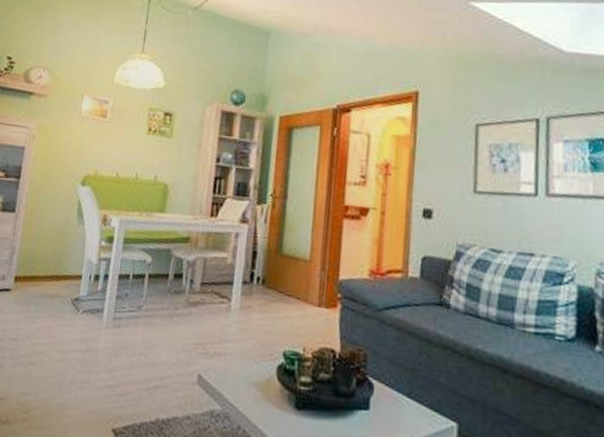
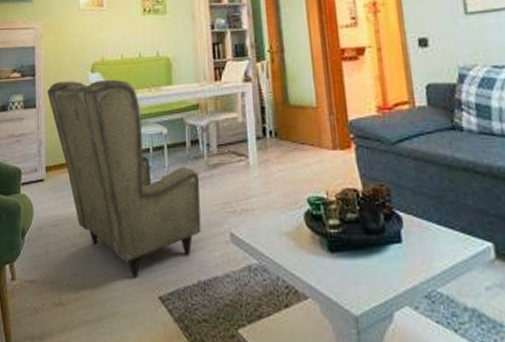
armchair: none [29,189,177,406] -> present [47,80,201,278]

